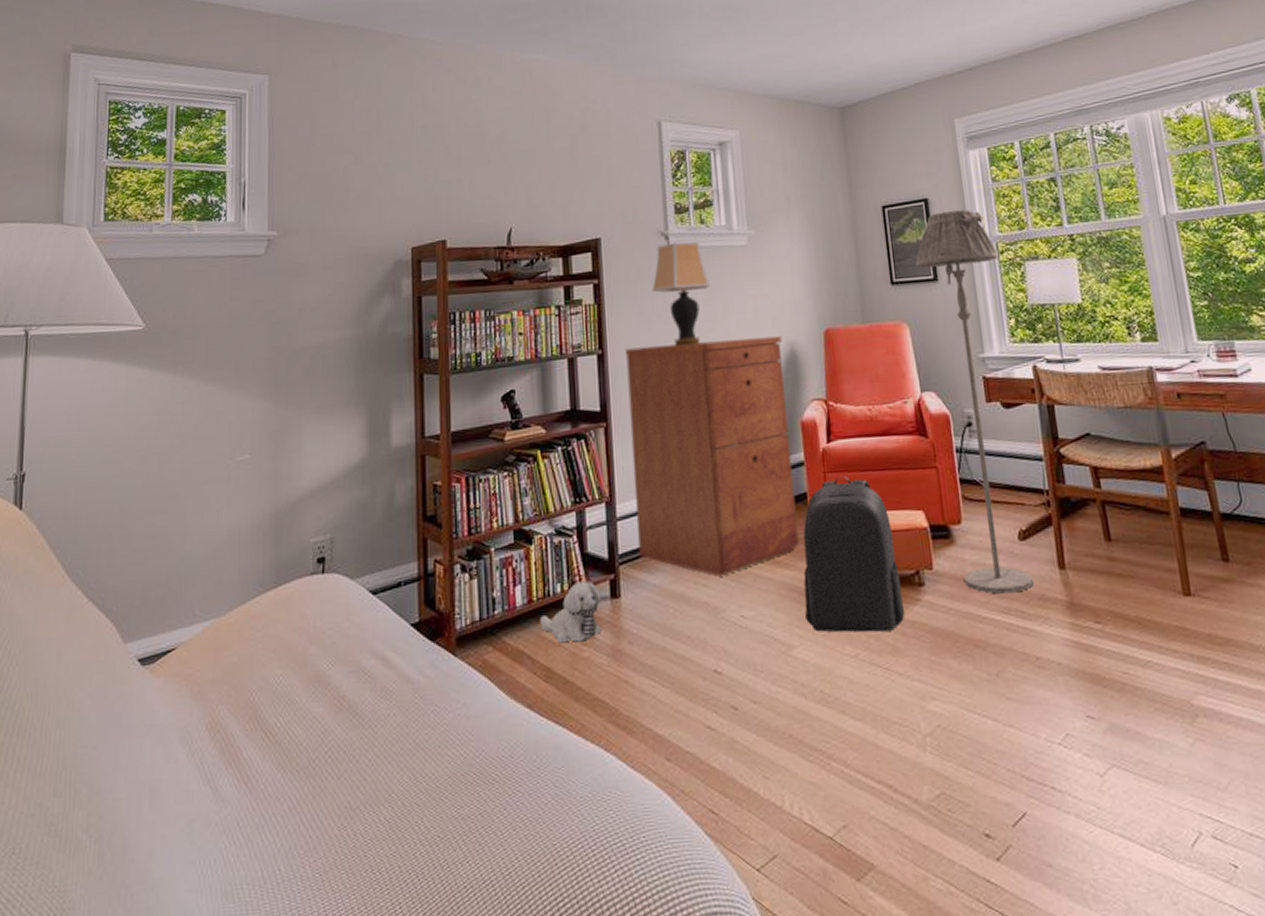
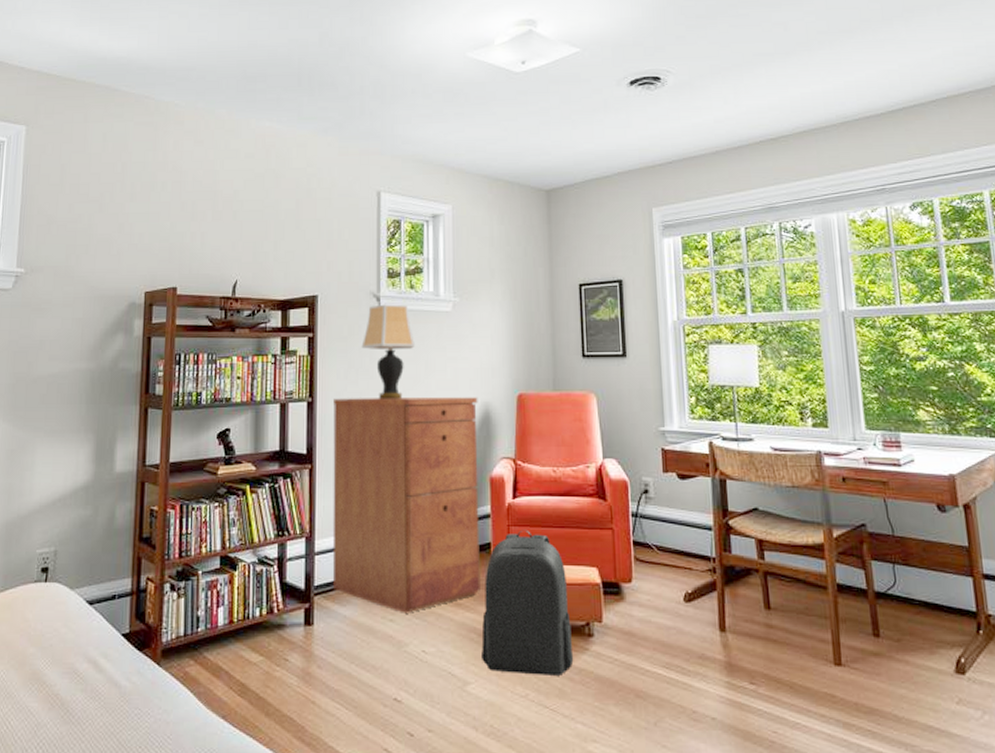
plush toy: present [540,581,602,643] -> none [239,608,296,663]
floor lamp: present [916,210,1034,594] -> none [607,293,695,650]

